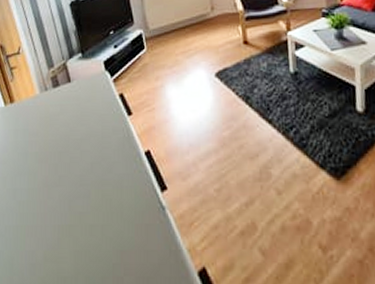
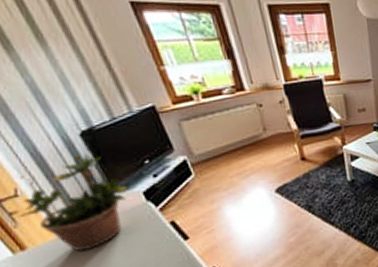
potted plant: none [15,21,93,112] -> present [16,154,127,252]

